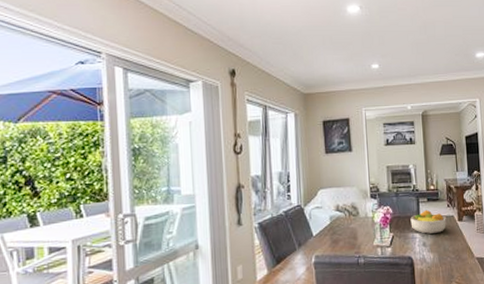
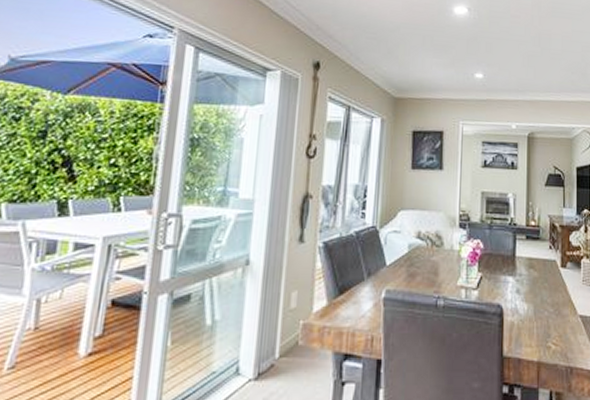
fruit bowl: present [410,209,446,234] -> none [504,249,546,279]

